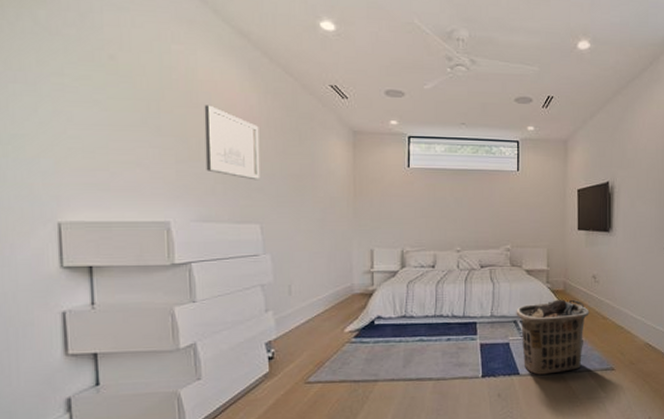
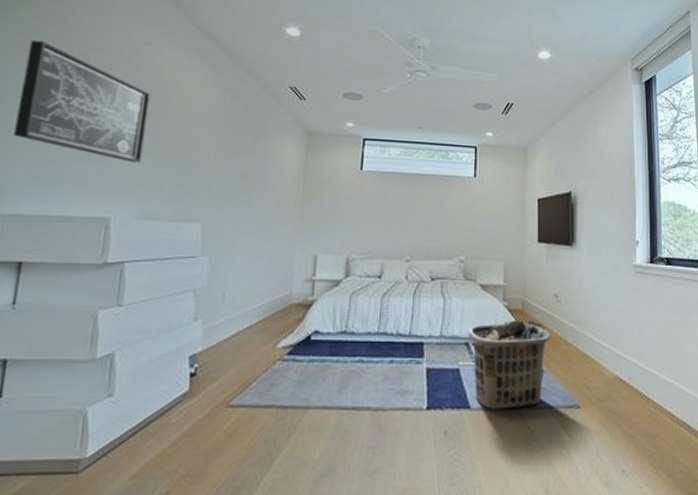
wall art: none [52,42,191,167] -> present [14,41,150,162]
wall art: present [204,105,260,181] -> none [155,102,215,178]

